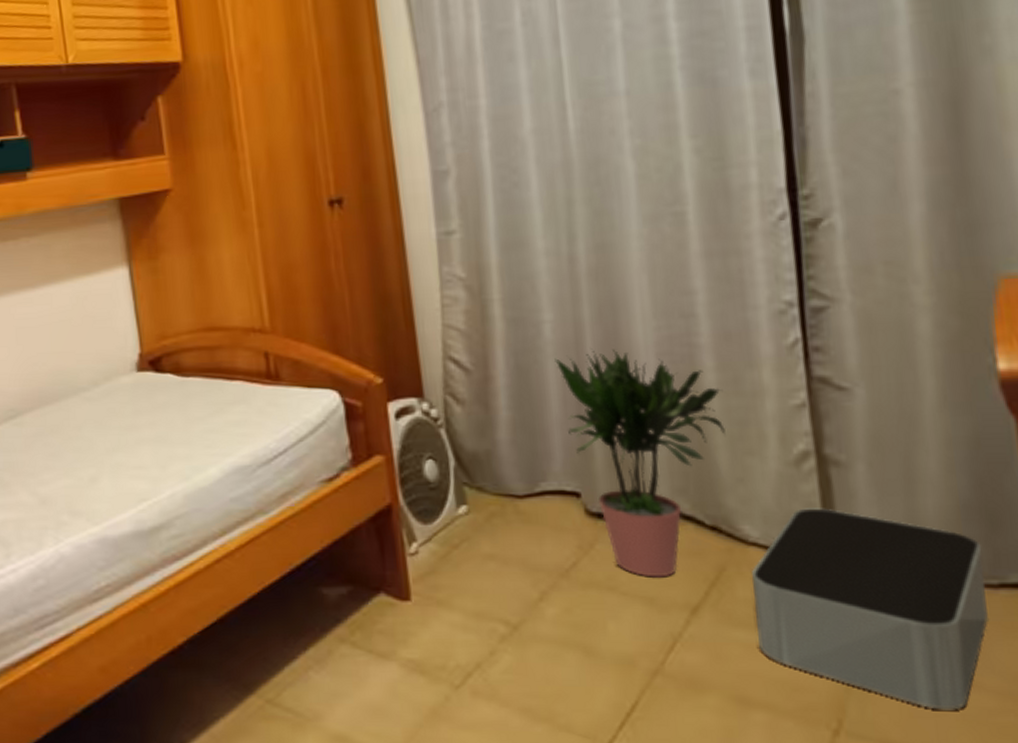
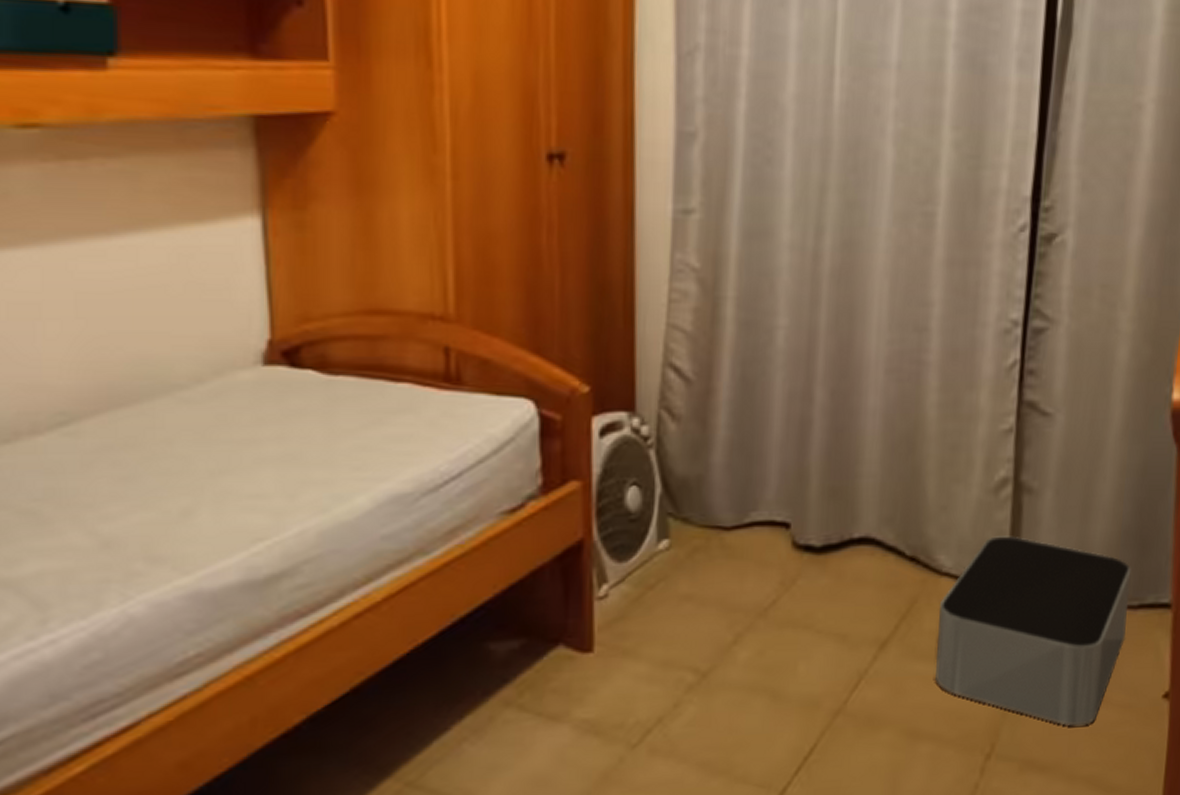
potted plant: present [554,348,726,578] -> none [783,361,942,613]

